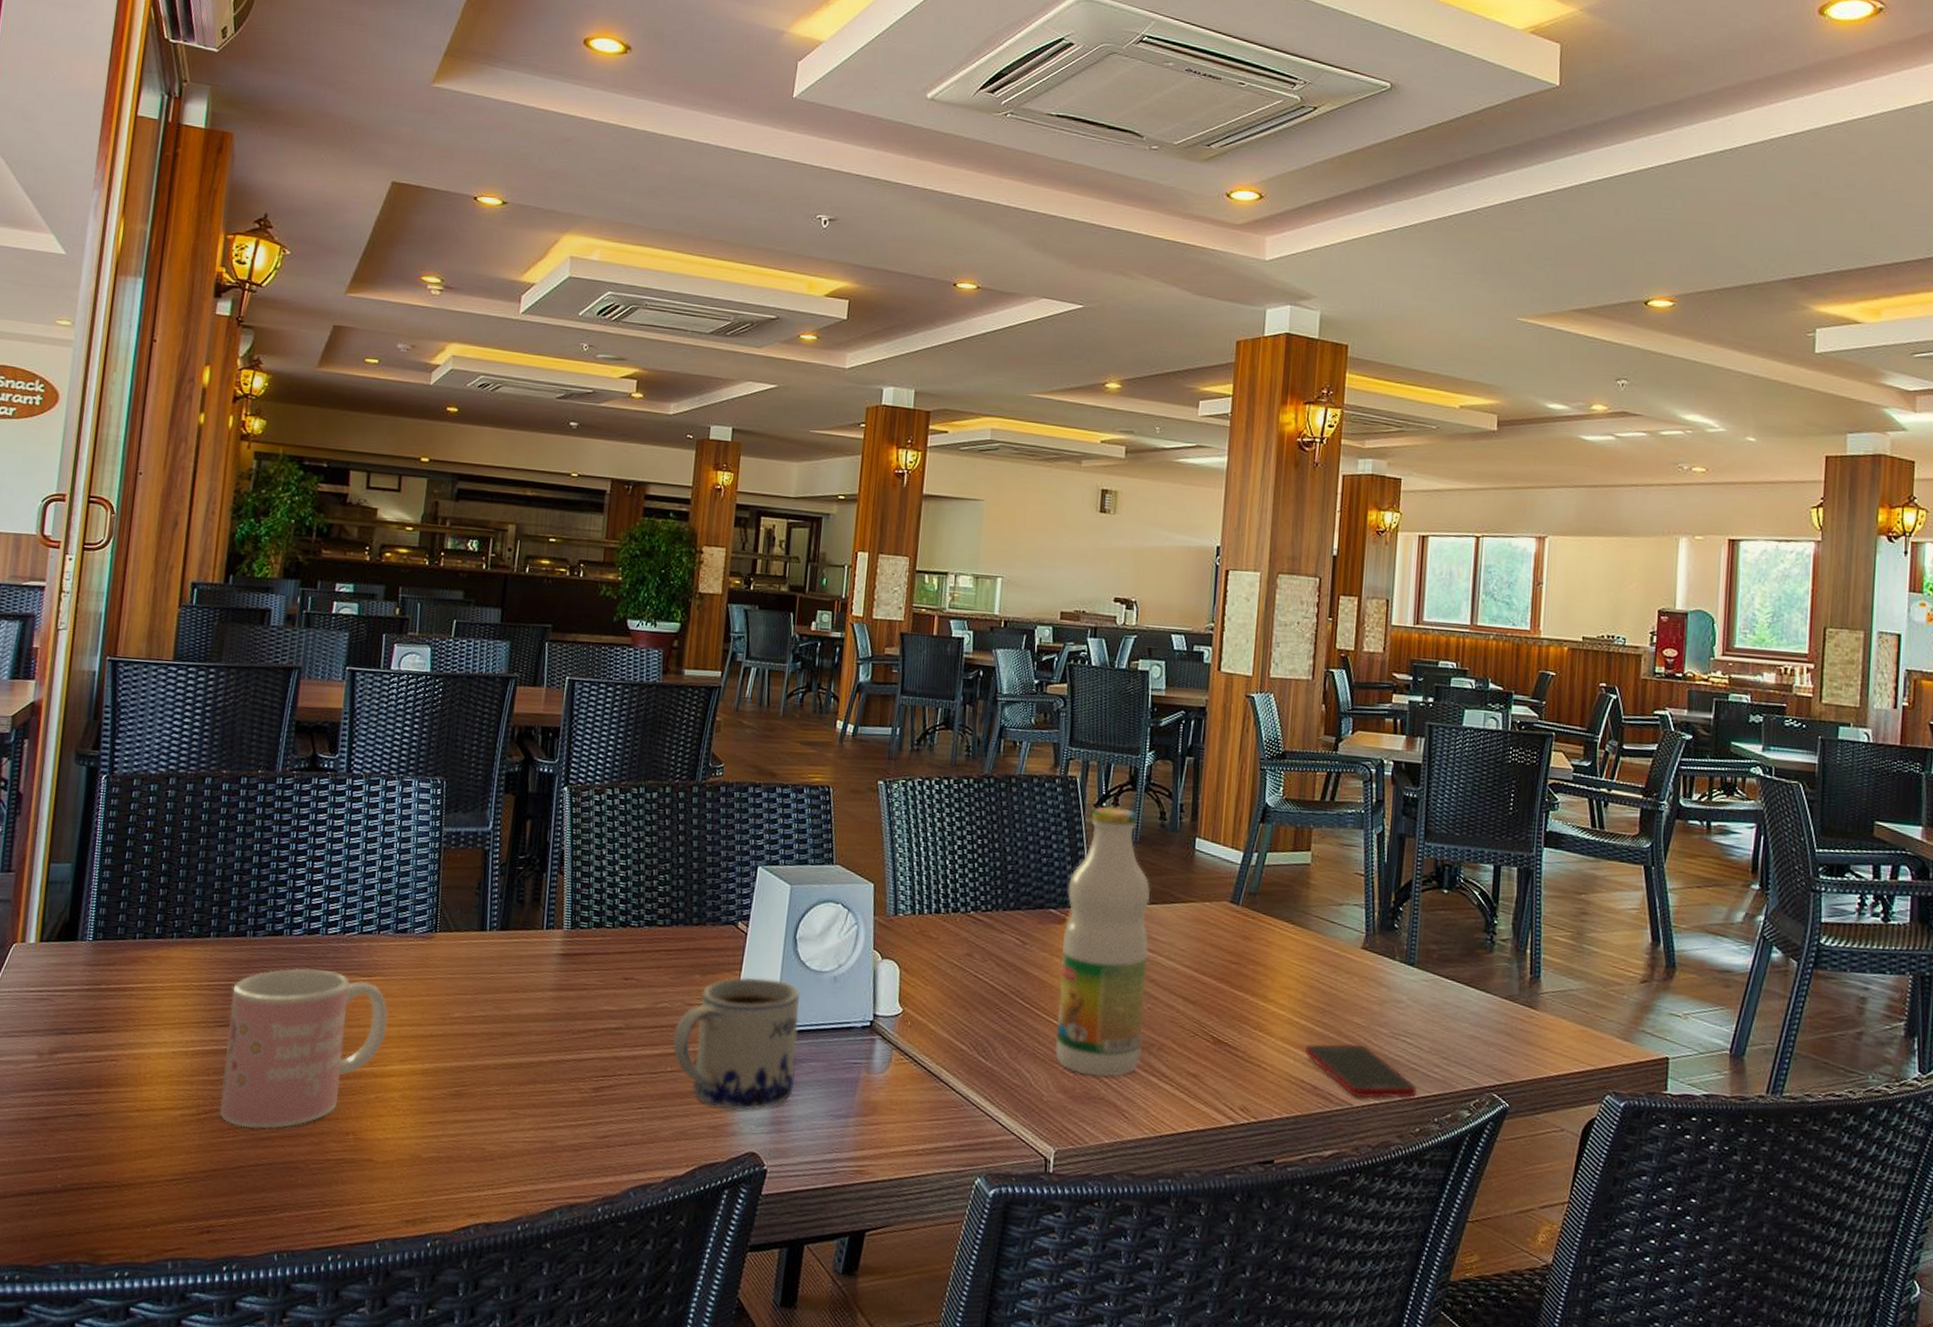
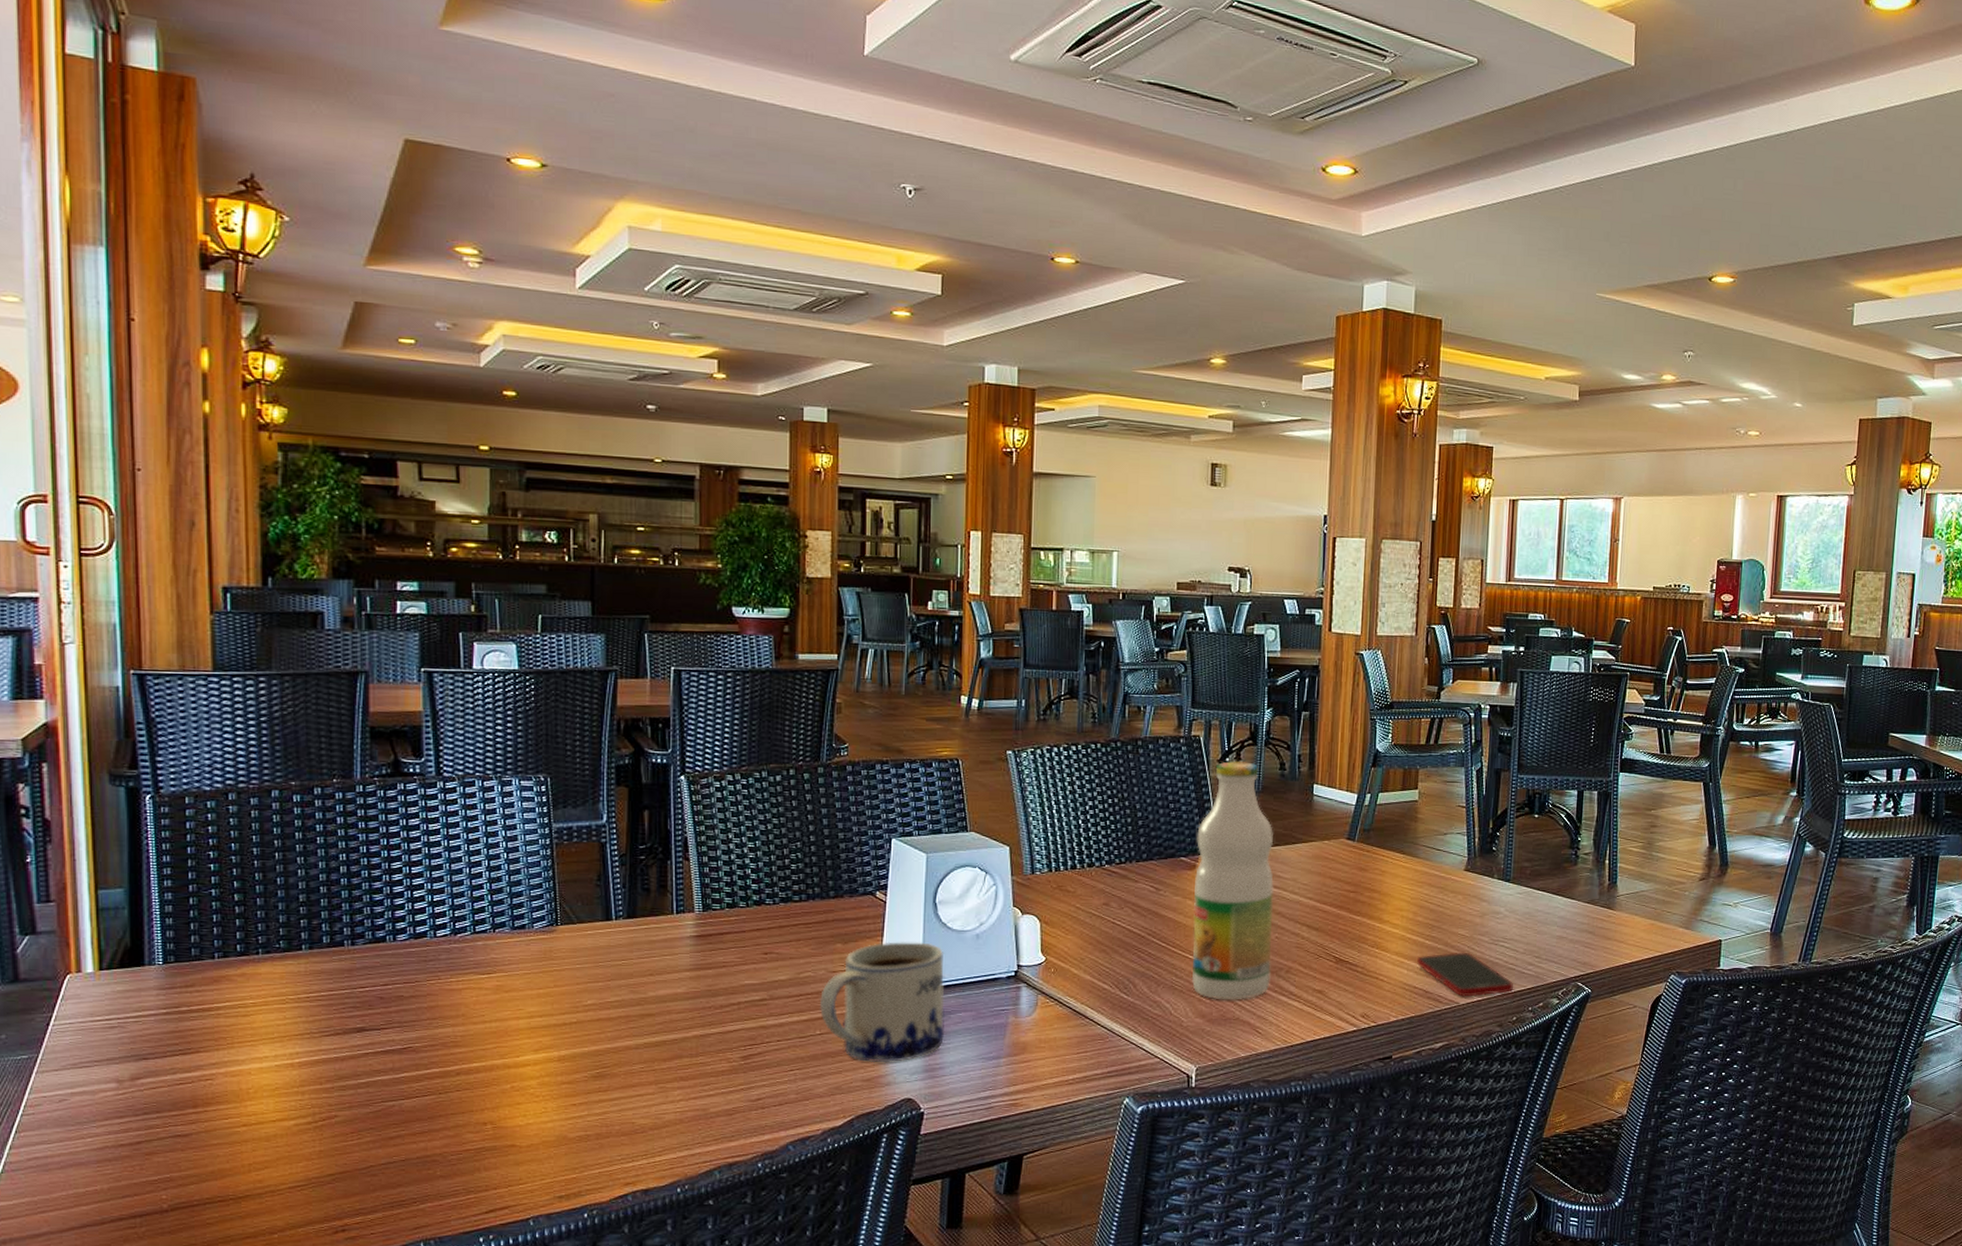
mug: present [220,968,388,1129] -> none [336,972,515,1130]

